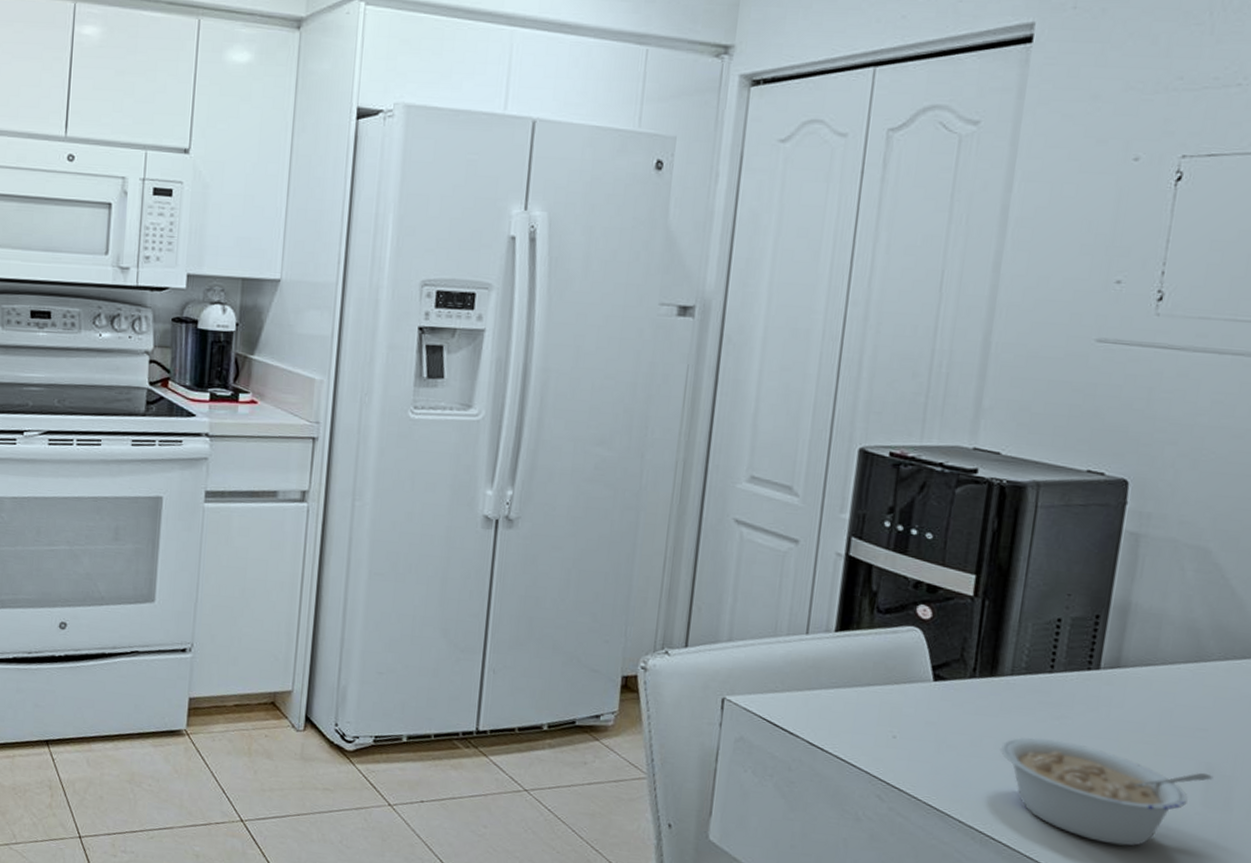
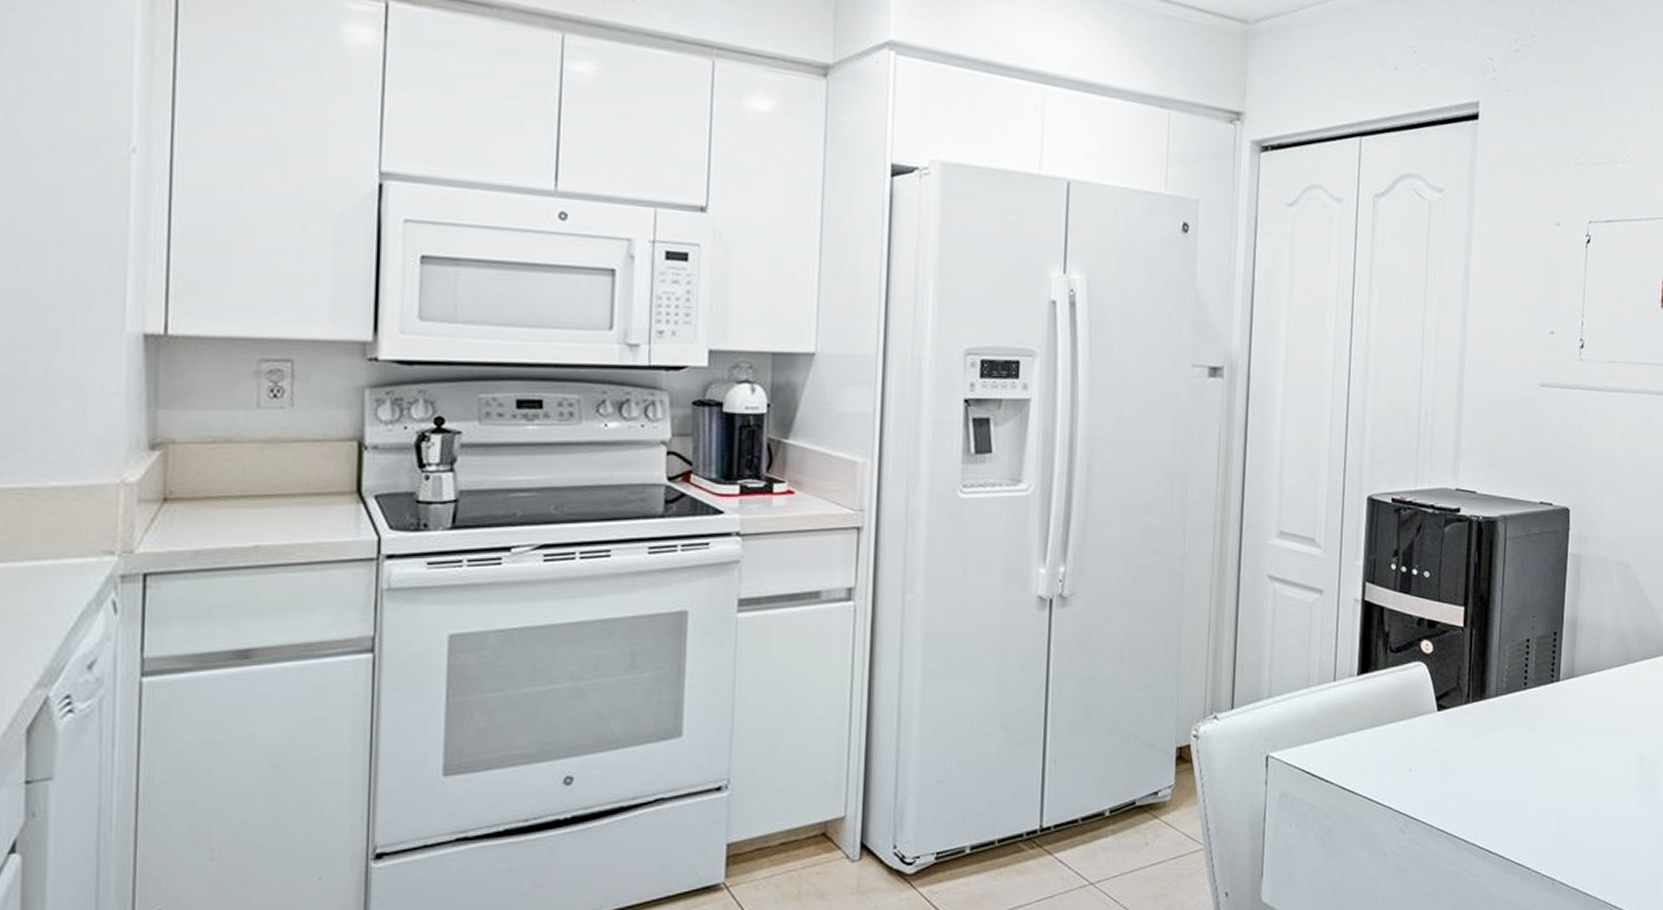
legume: present [1000,737,1214,846] -> none [1491,751,1644,839]

